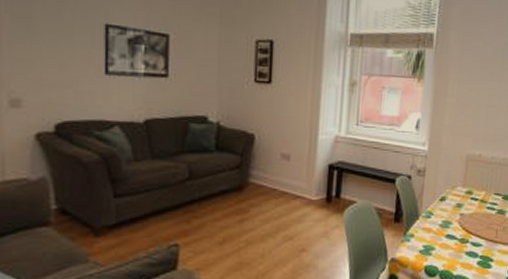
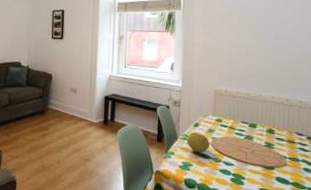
fruit: none [429,209,457,233] -> present [186,132,210,153]

